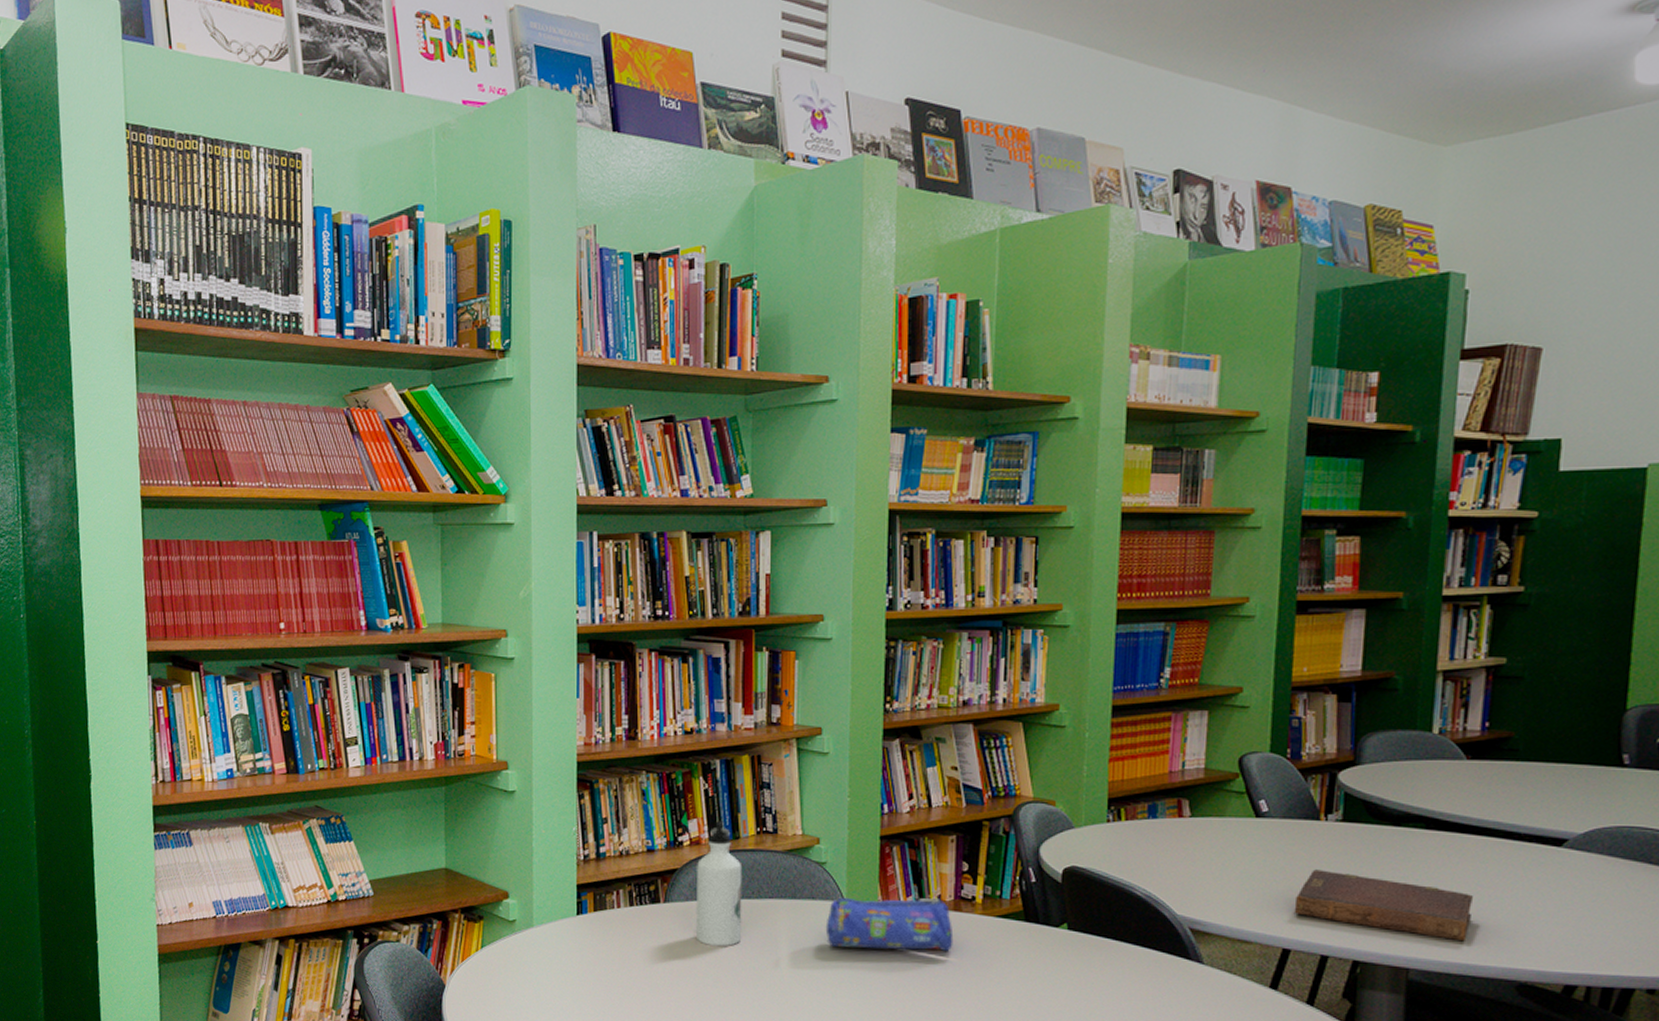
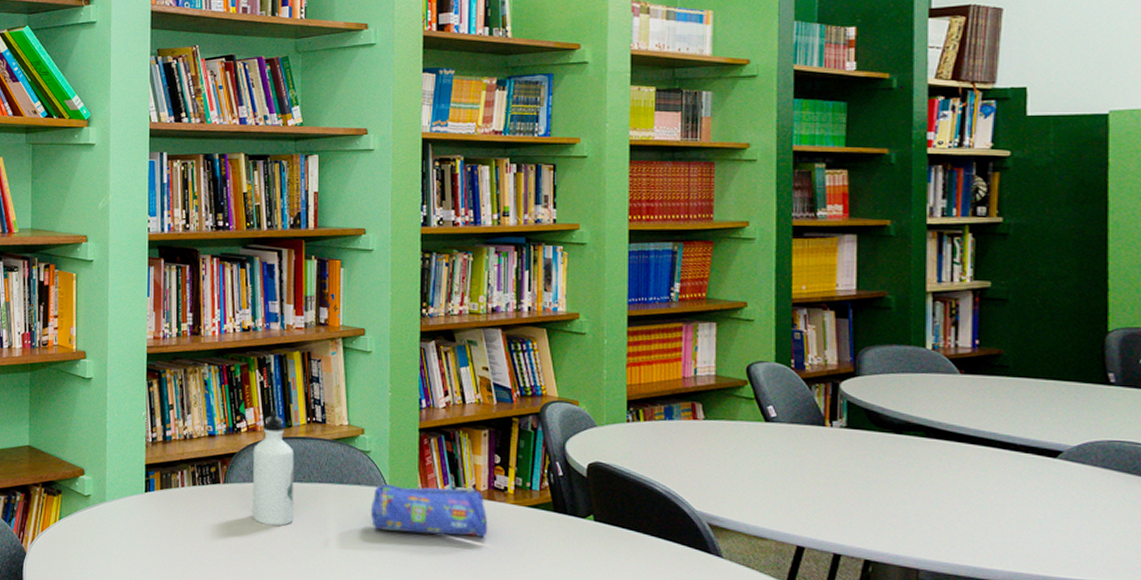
diary: present [1293,869,1473,942] -> none [805,472,975,545]

